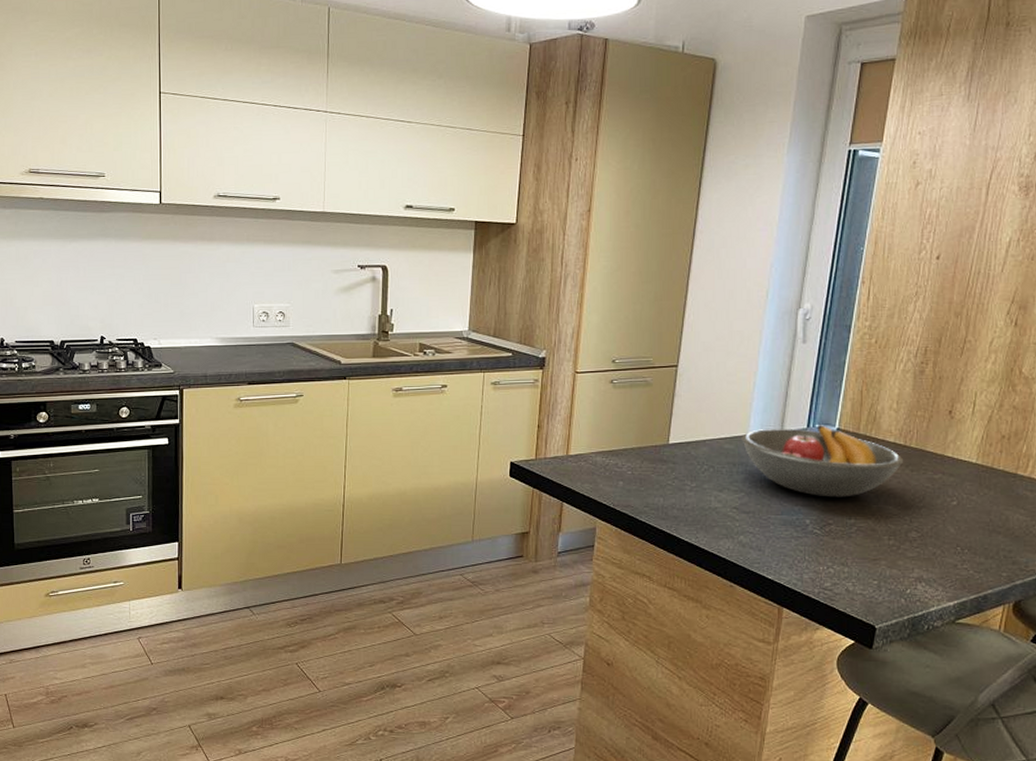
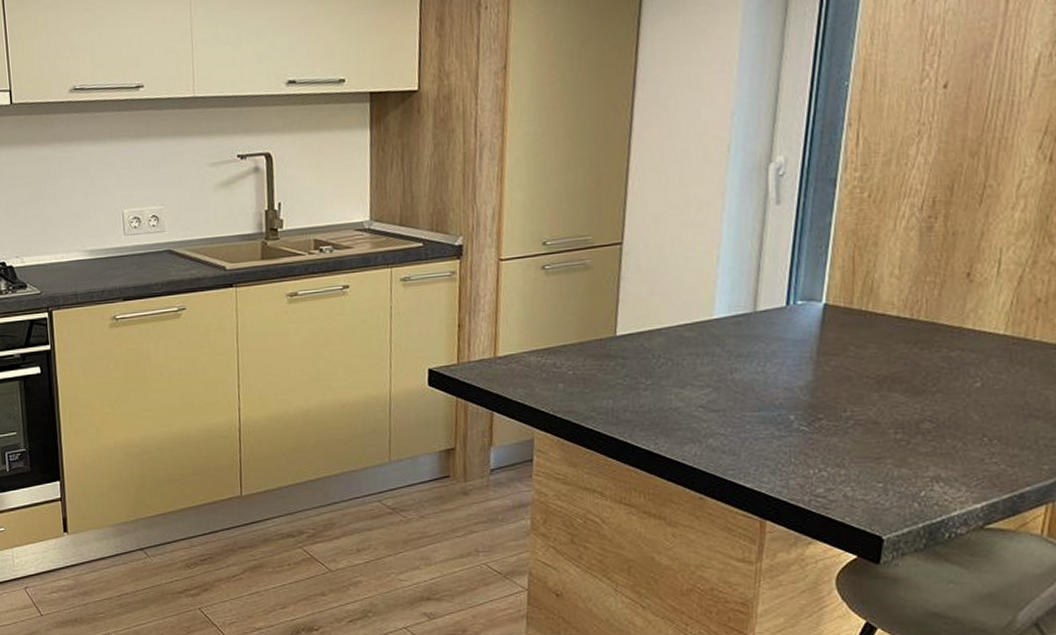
fruit bowl: present [742,424,903,497] -> none [705,300,910,387]

